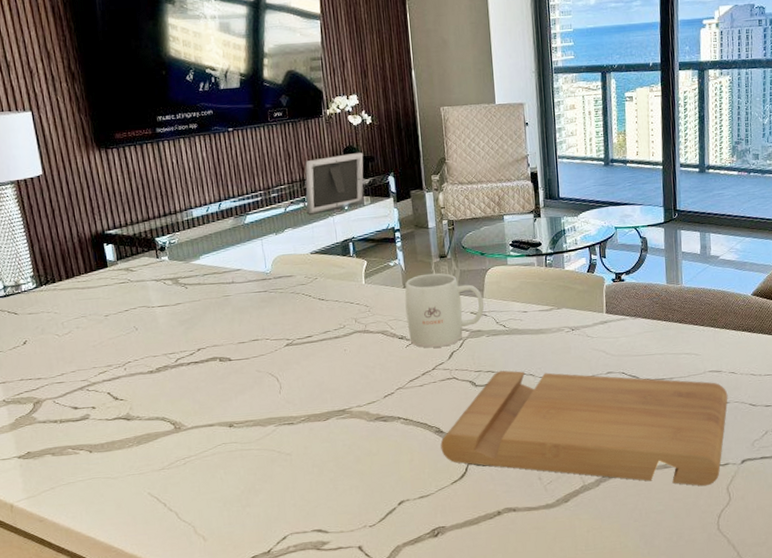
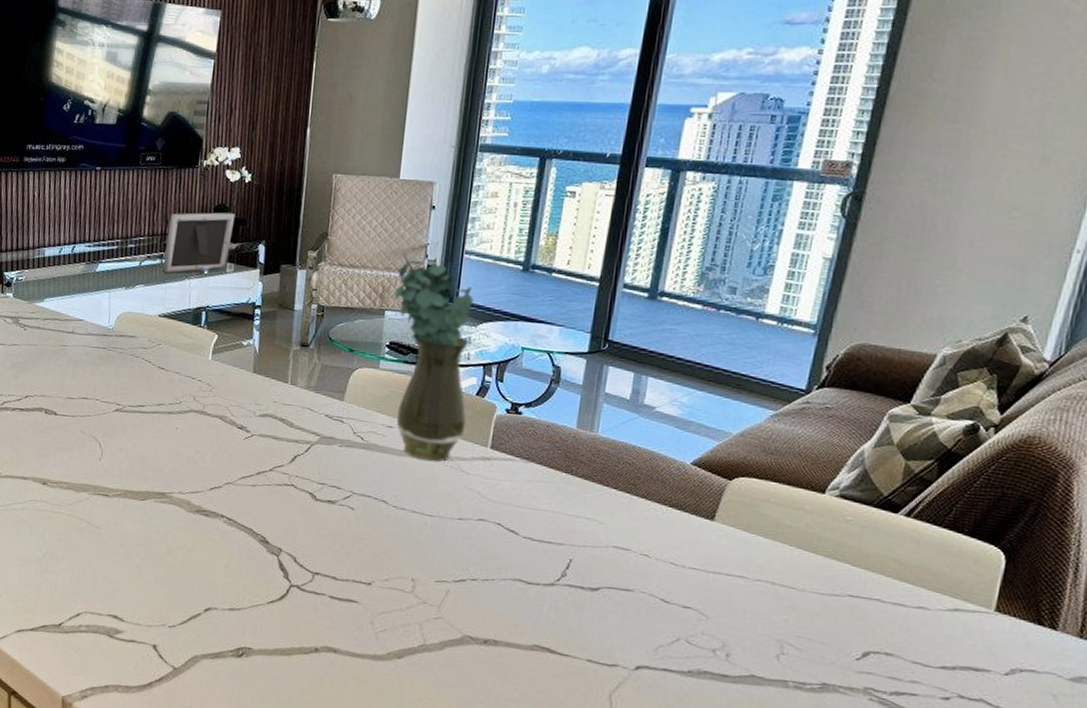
mug: present [404,273,485,348] -> none [250,361,344,448]
cutting board: present [440,370,728,487] -> none [263,489,634,686]
vase: none [508,165,584,334] -> present [394,253,474,461]

